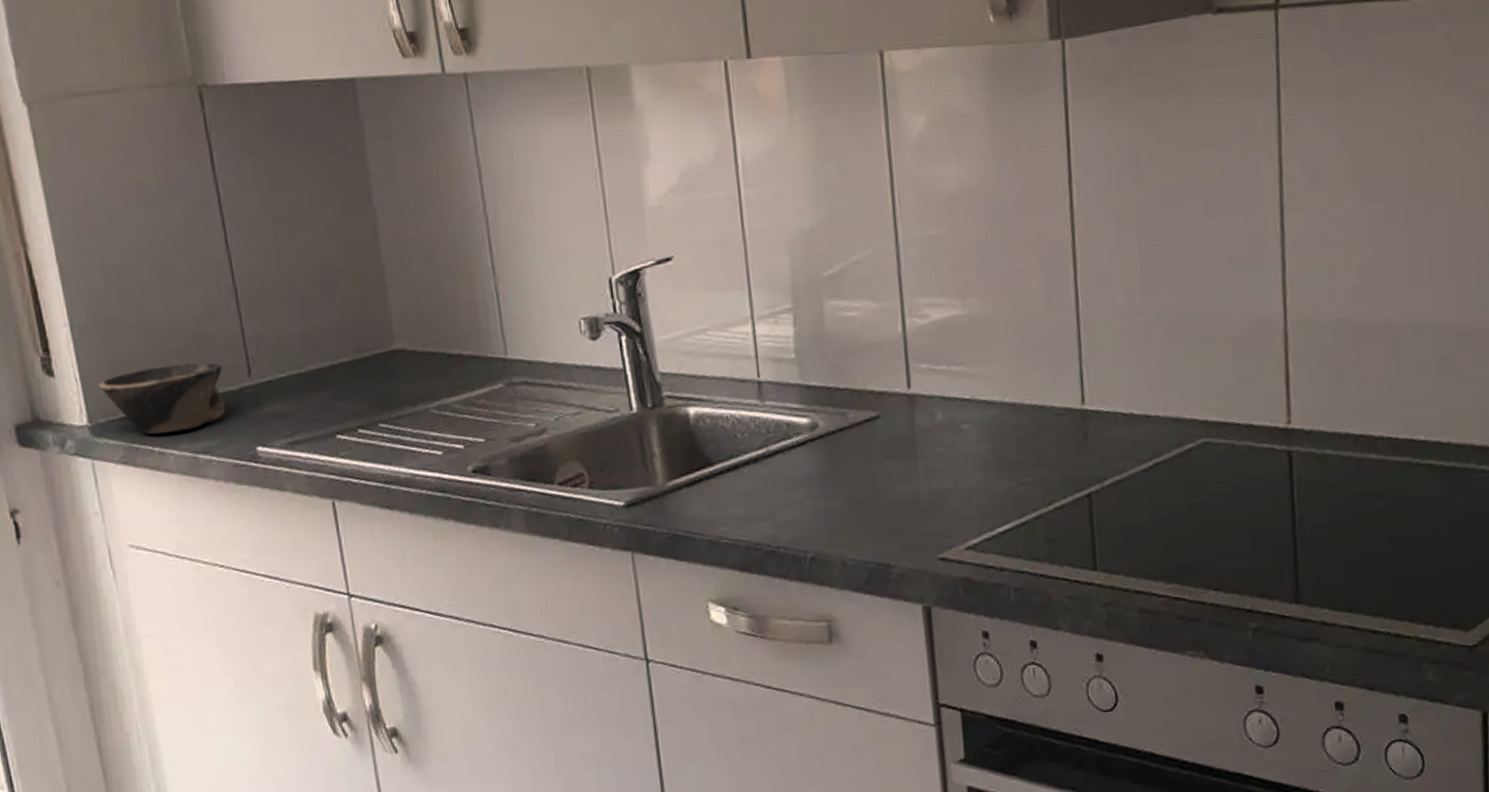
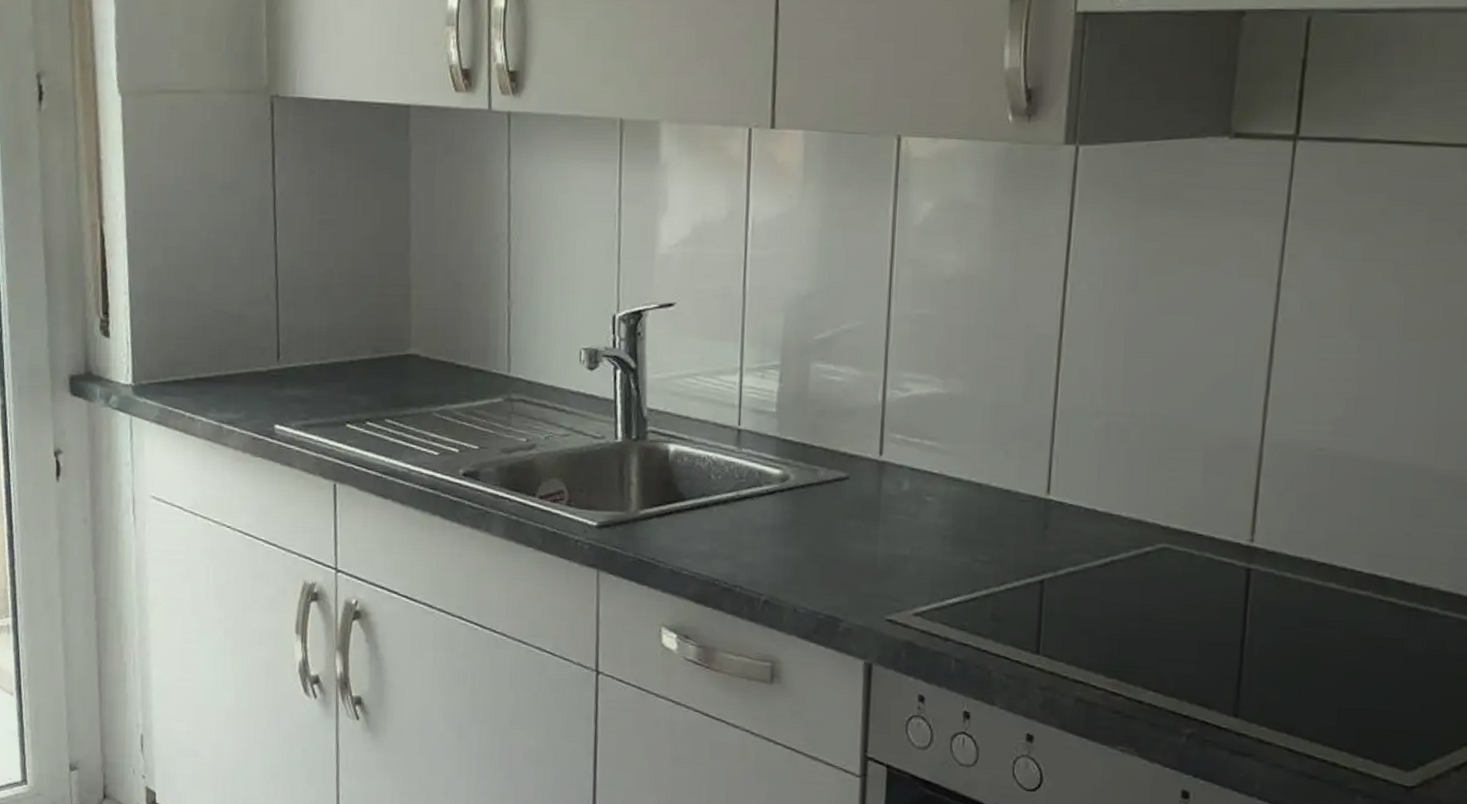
bowl: present [99,362,226,434] -> none [146,340,255,402]

